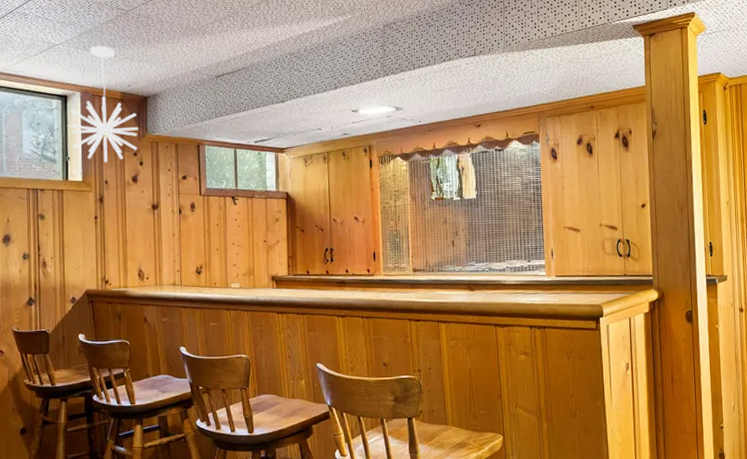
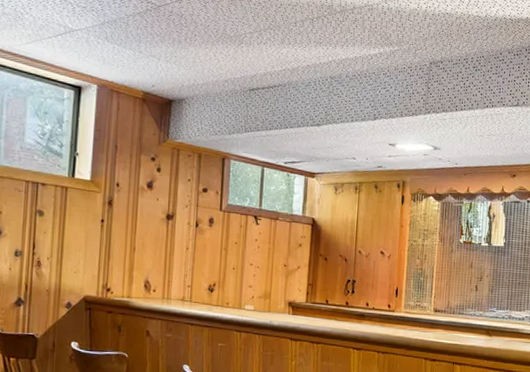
pendant light: present [69,46,138,163] -> none [81,38,159,164]

